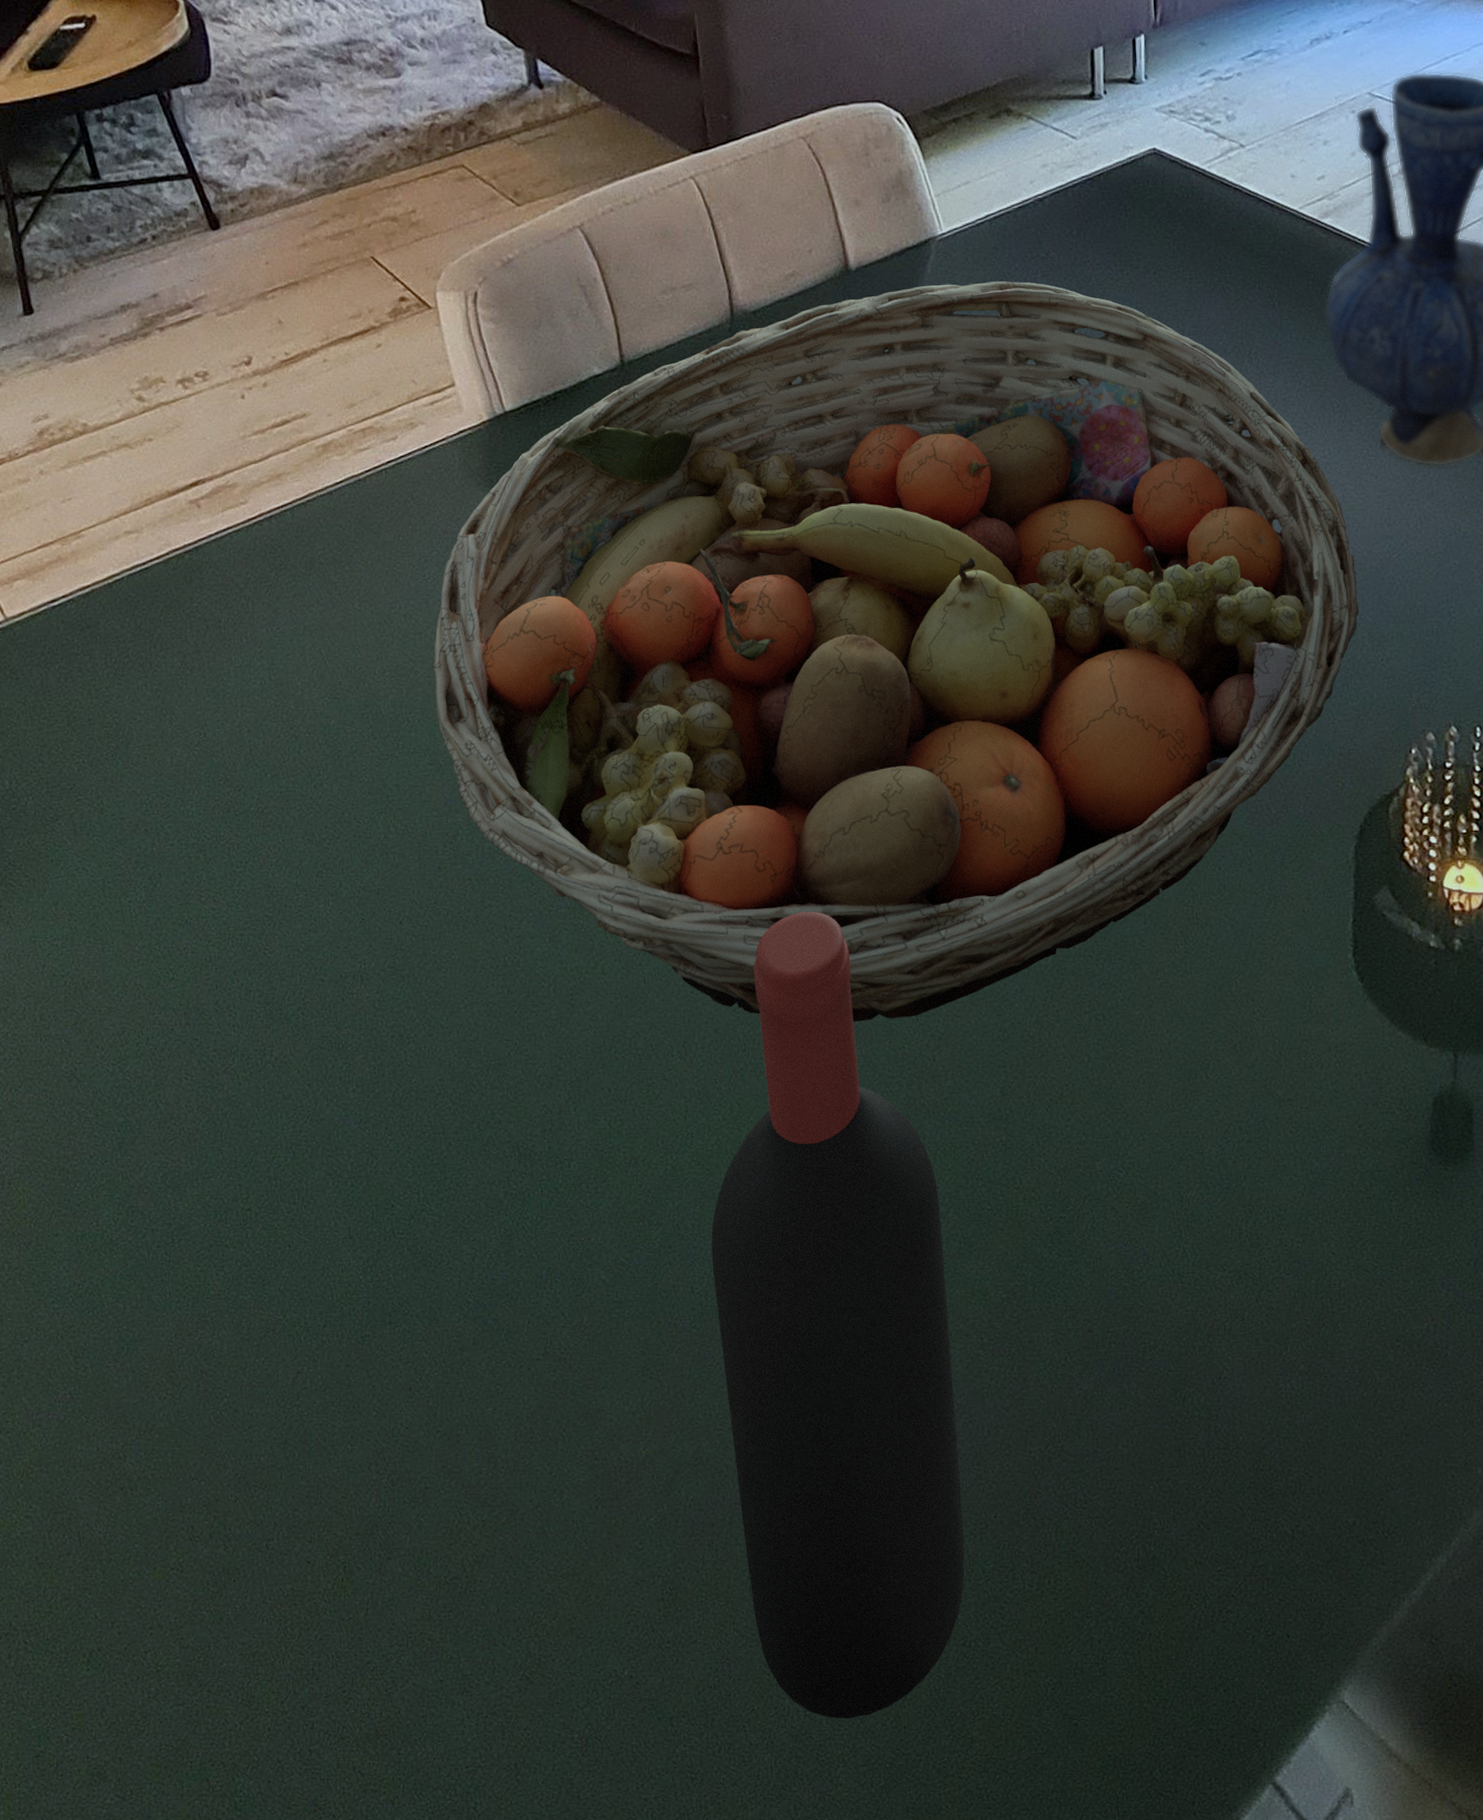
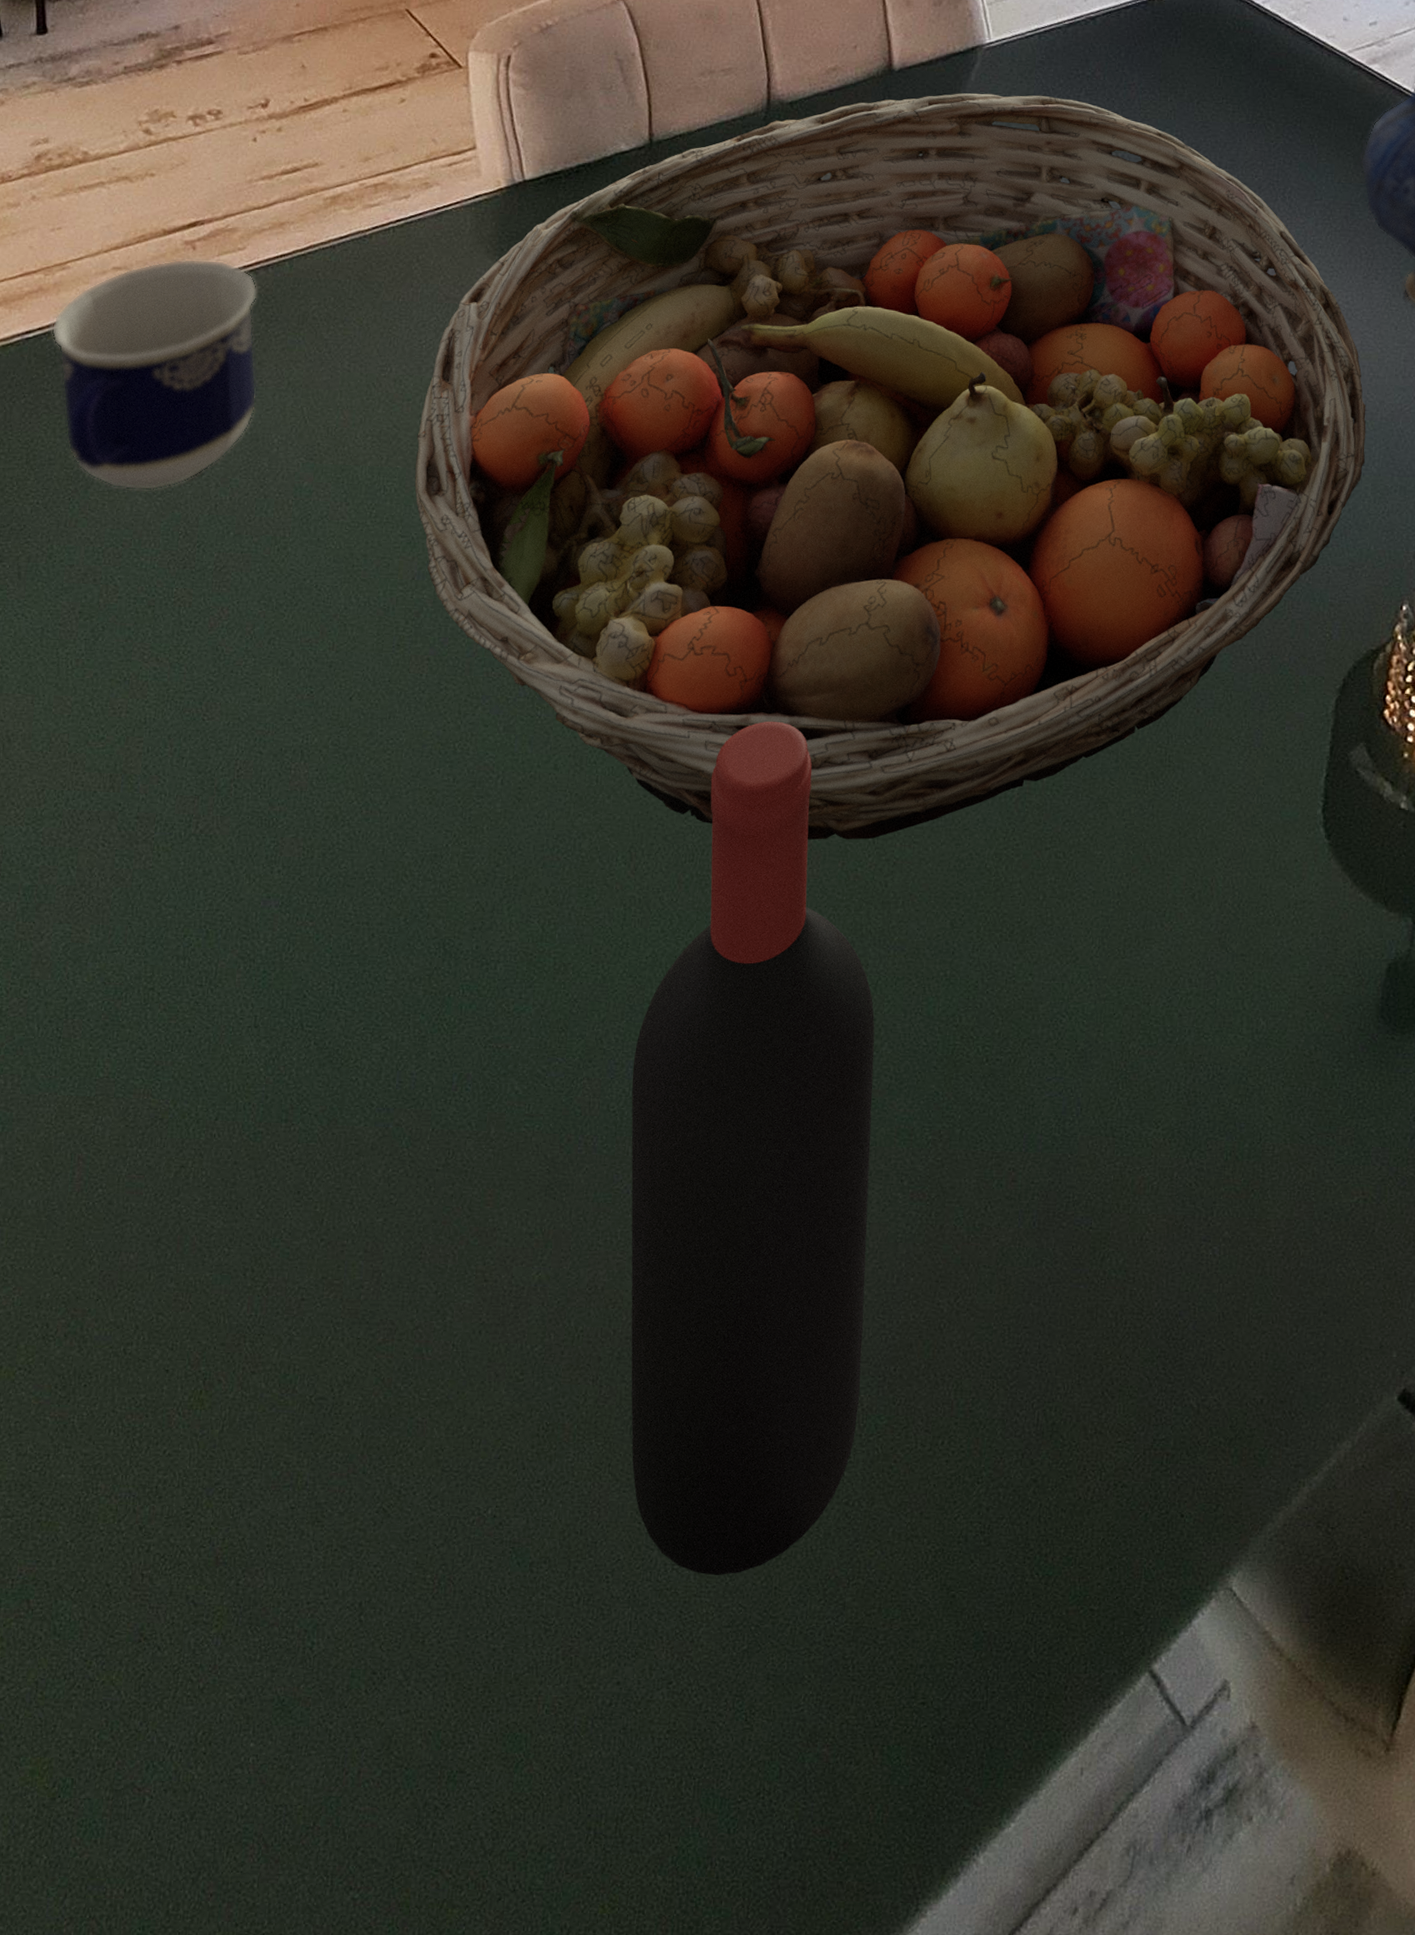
cup: none [74,515,277,742] -> present [51,258,257,491]

